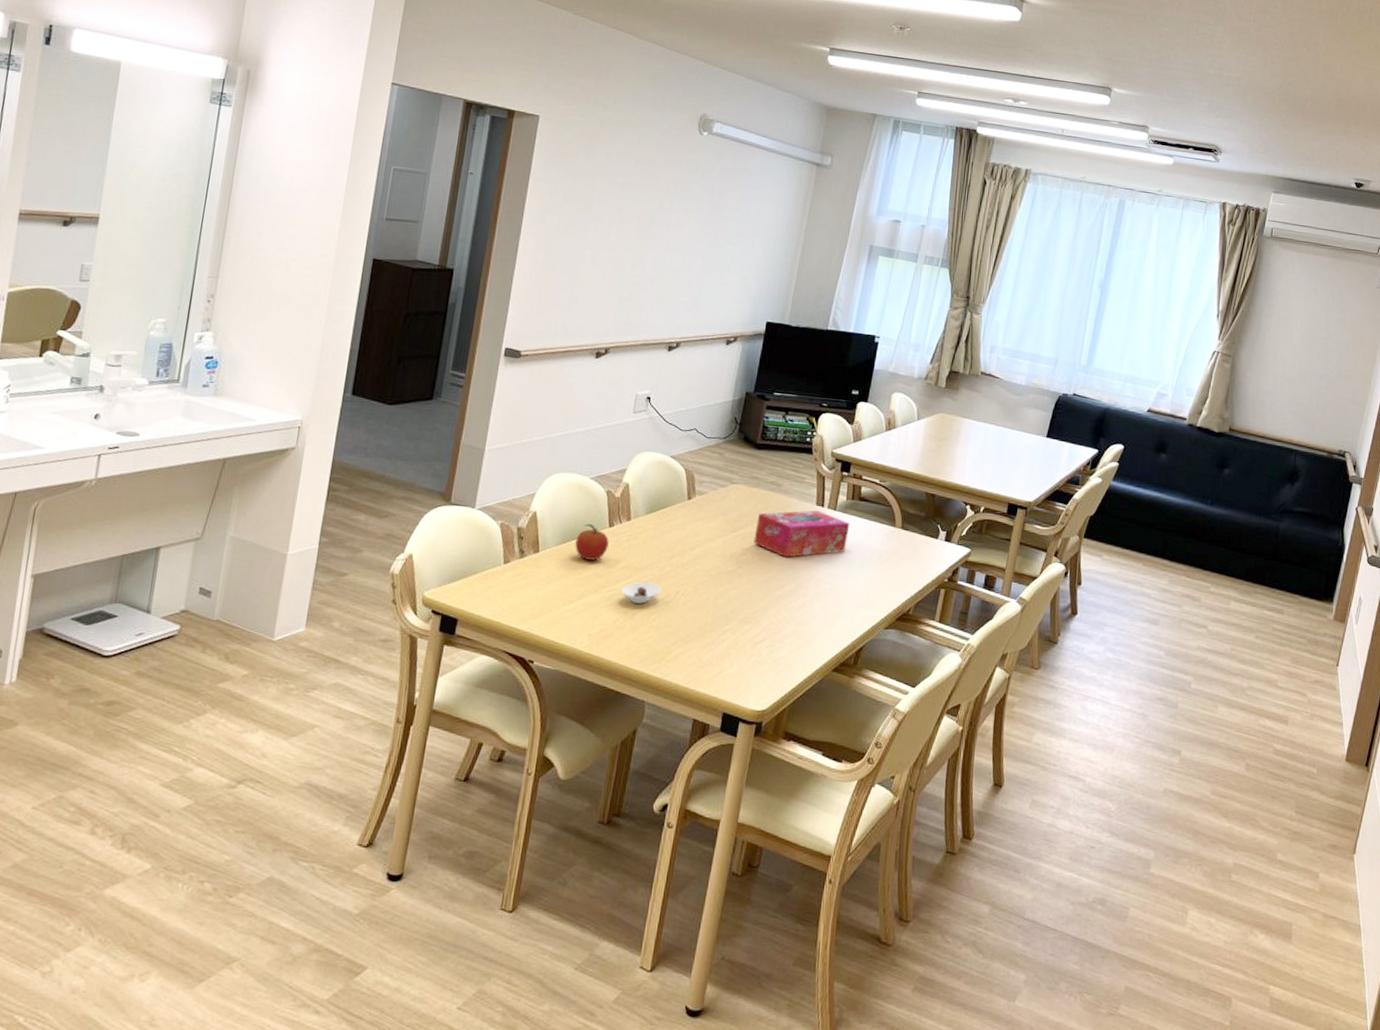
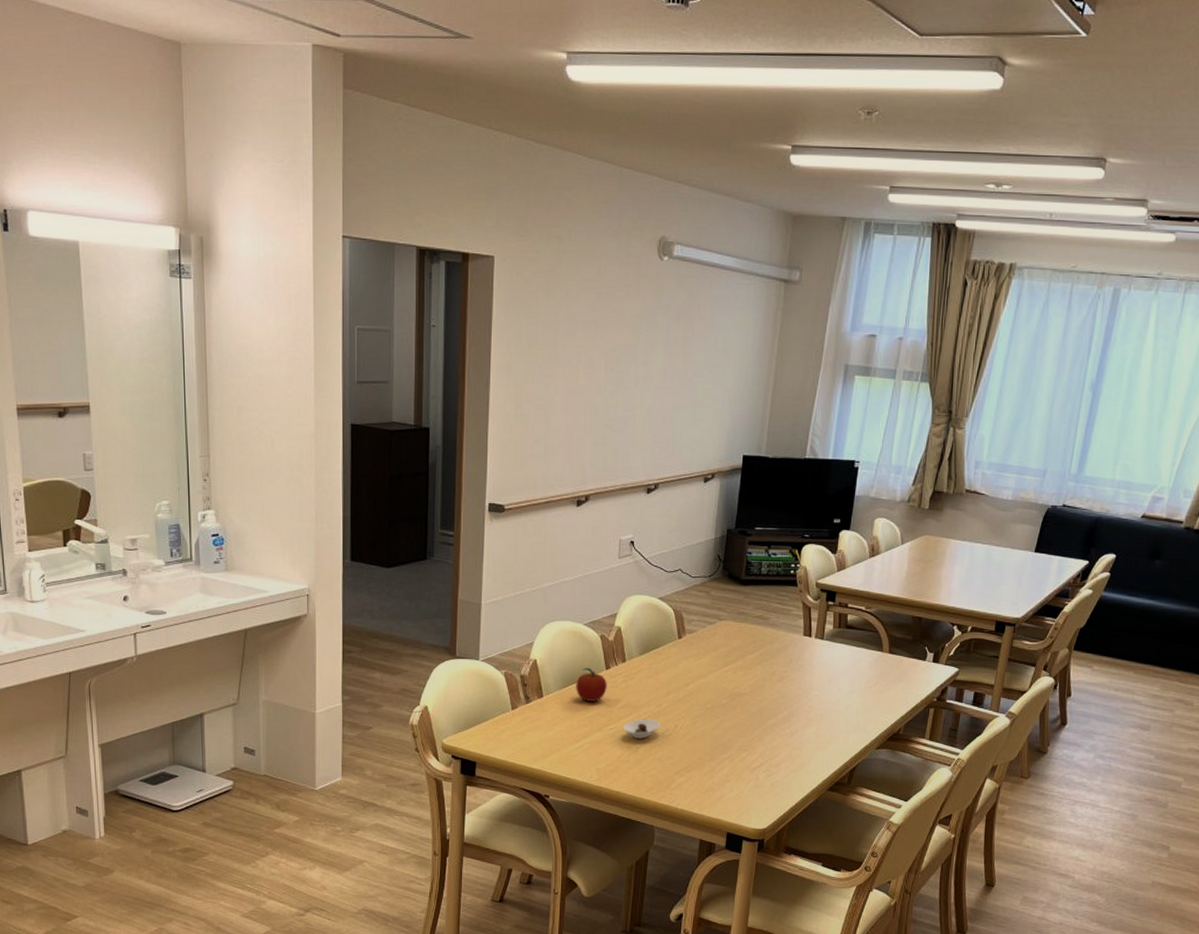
tissue box: present [753,510,850,558] -> none [745,640,838,687]

